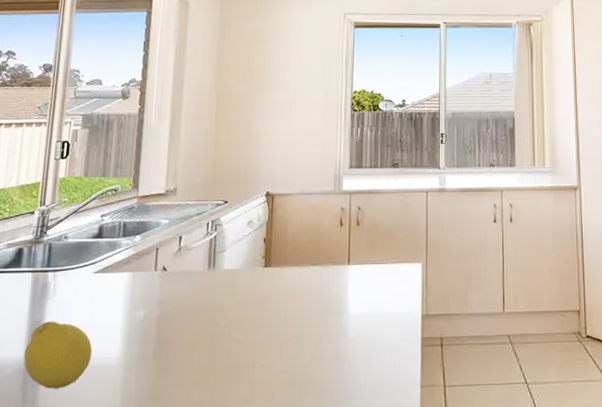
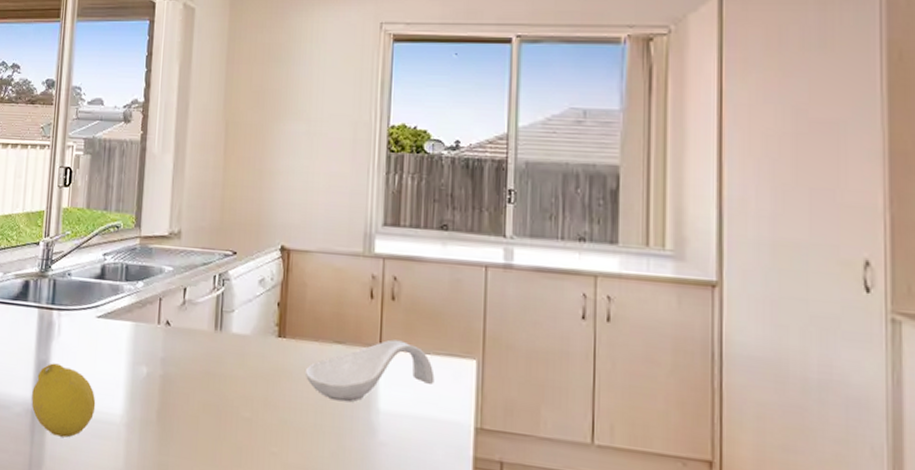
spoon rest: none [287,256,391,312] -> present [304,339,435,402]

